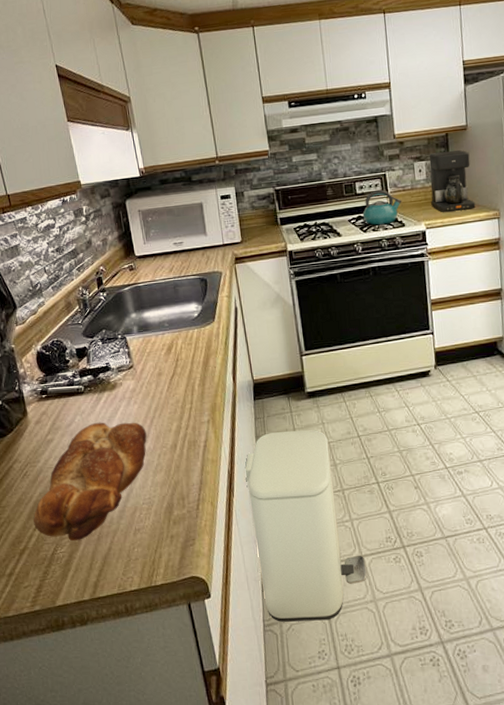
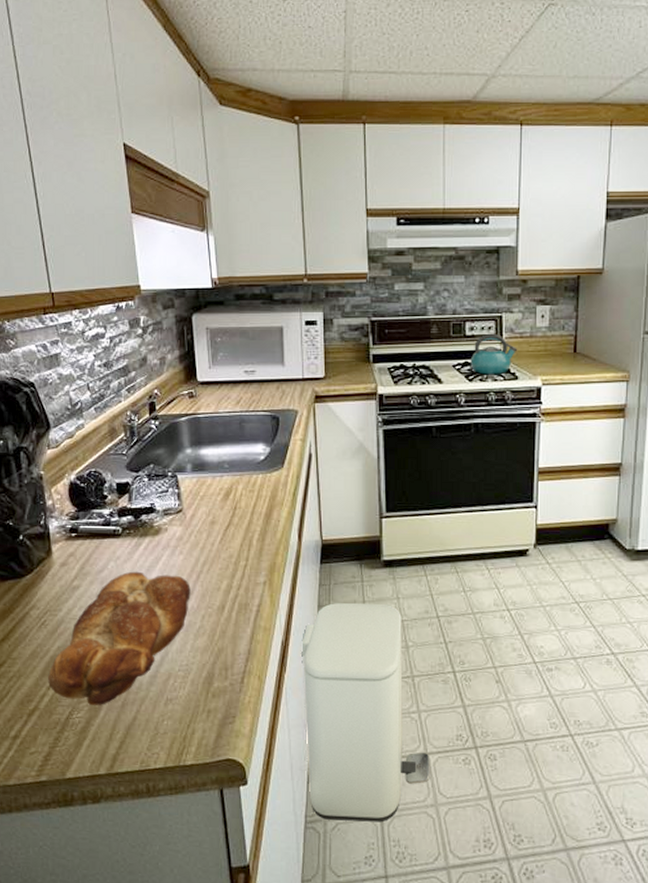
coffee maker: present [429,150,476,212] -> none [551,297,603,368]

